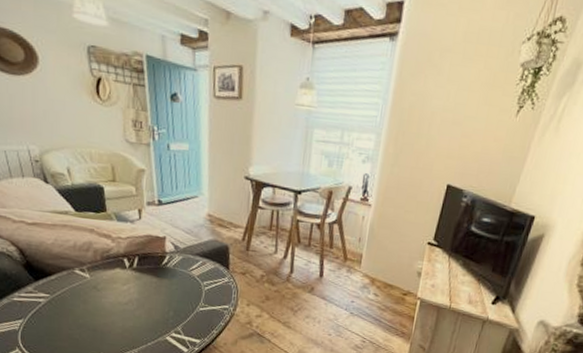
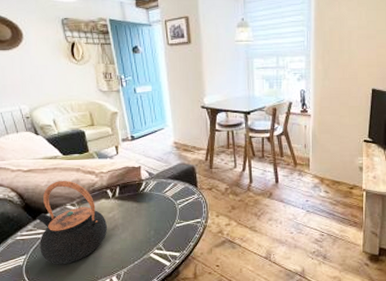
teapot: none [38,240,121,336] -> present [36,181,108,265]

